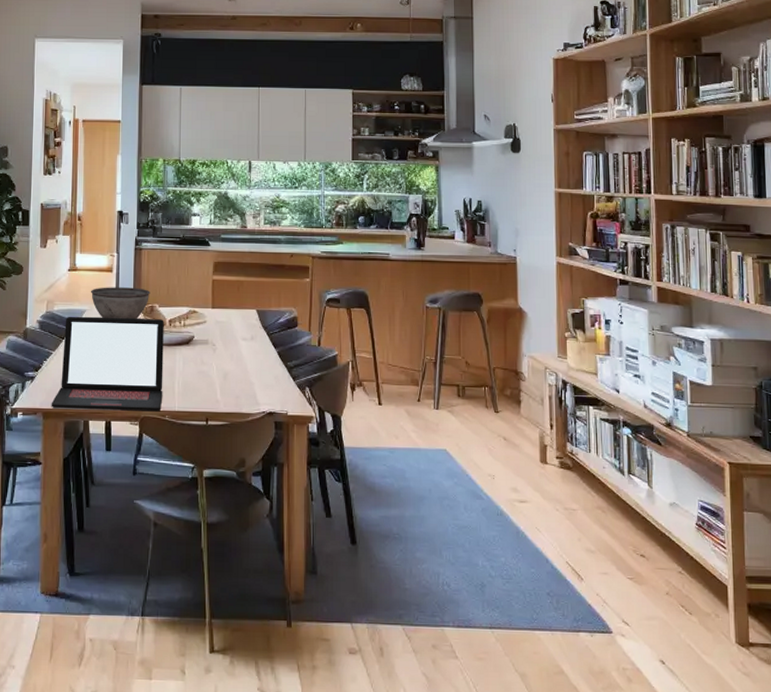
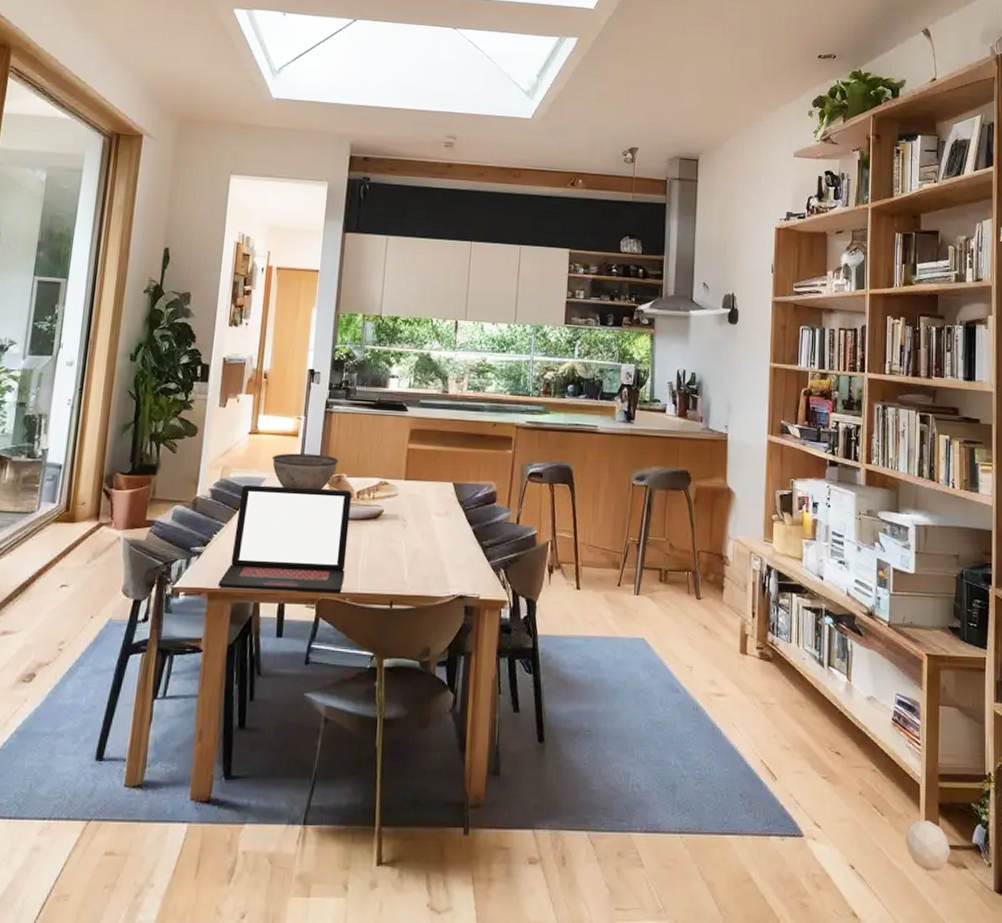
ball: none [715,619,763,668] -> present [906,820,951,871]

